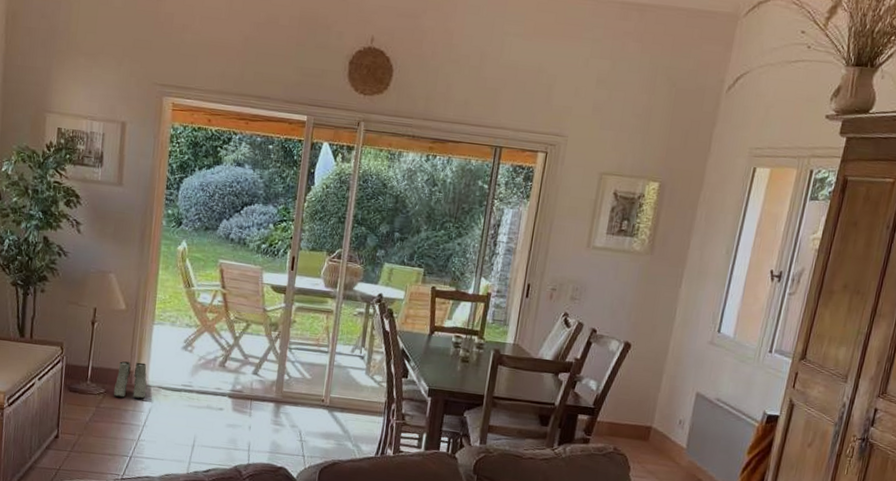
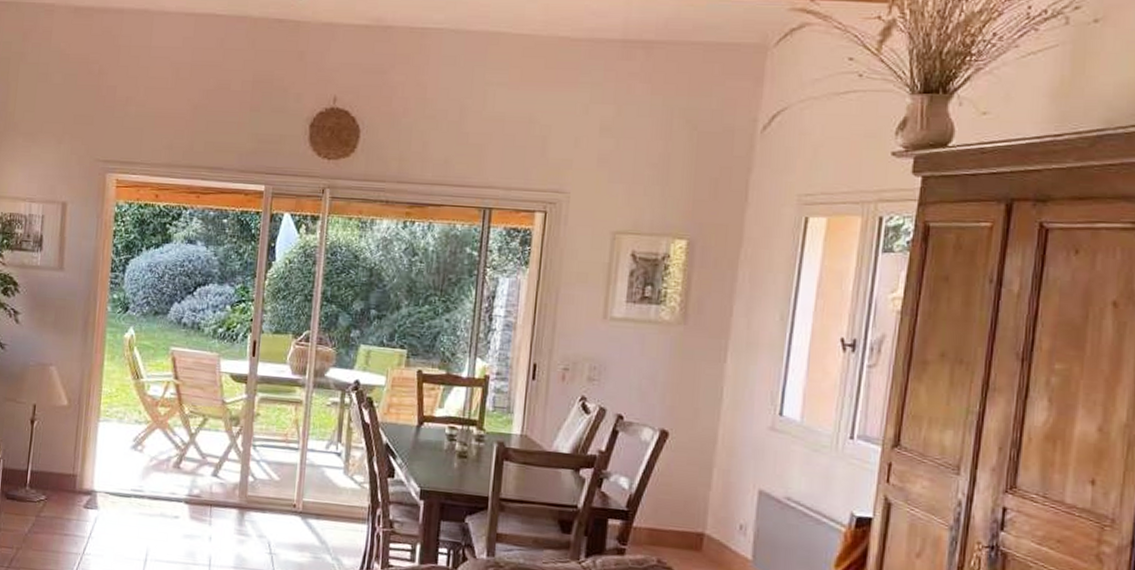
boots: present [113,361,147,399] -> none [55,464,92,506]

